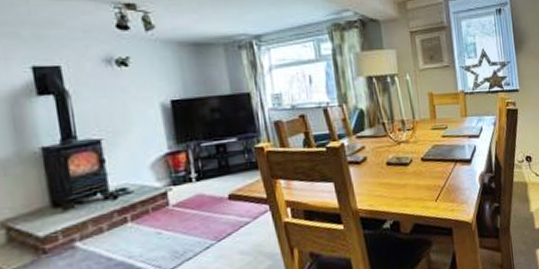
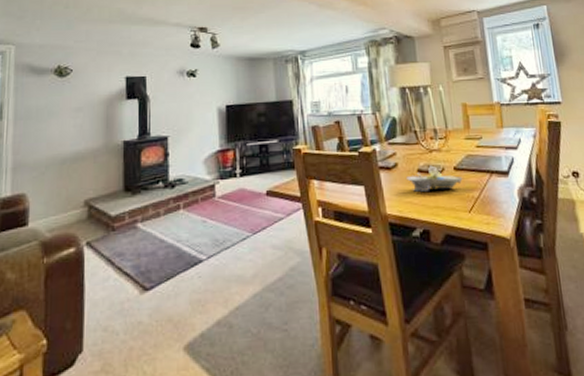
decorative bowl: none [375,157,430,185] -> present [405,165,463,192]

